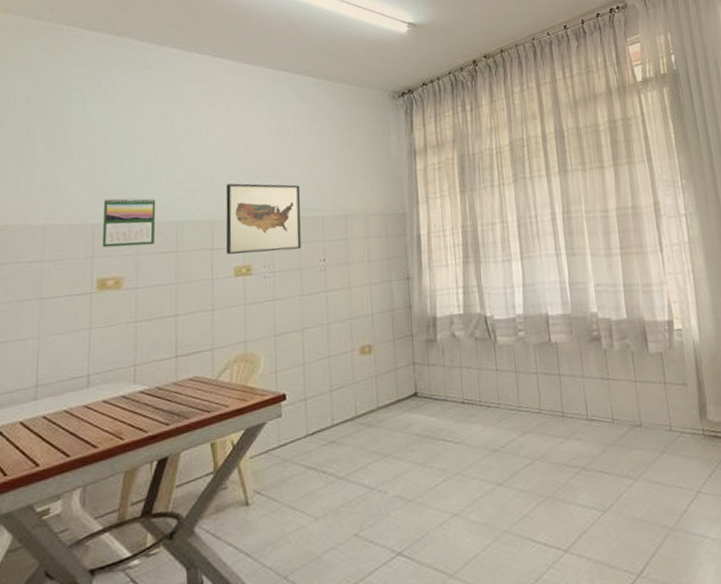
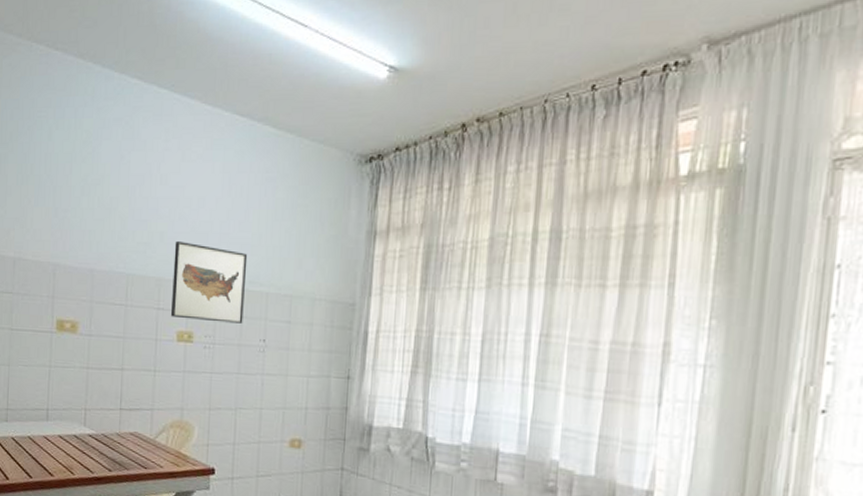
calendar: present [102,198,156,248] -> none [62,239,110,294]

